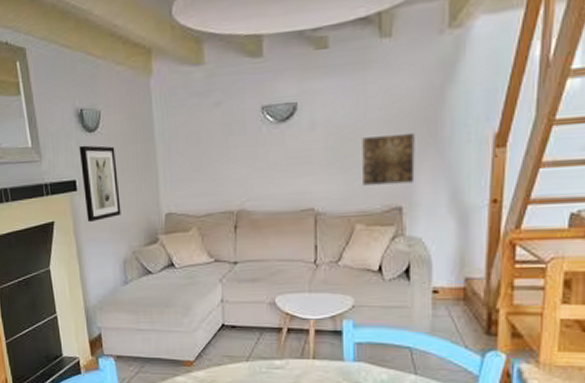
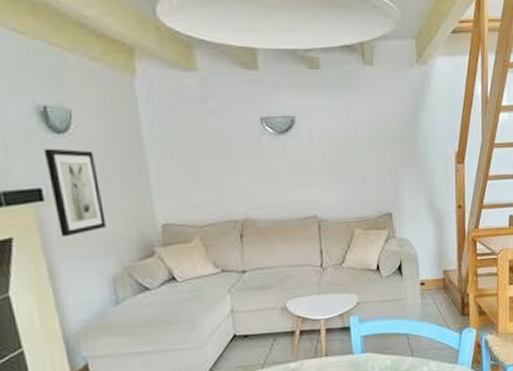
wall art: present [362,132,415,186] -> none [355,149,400,194]

